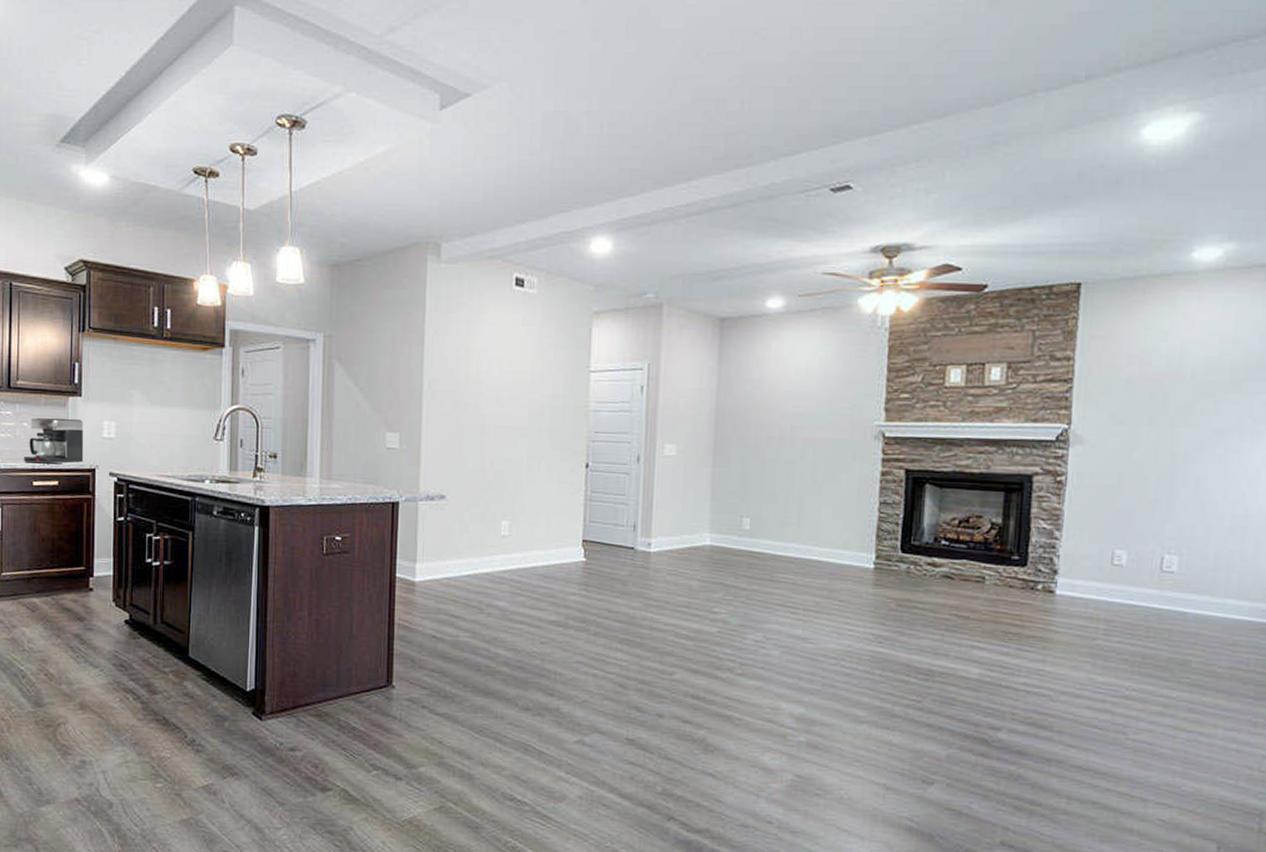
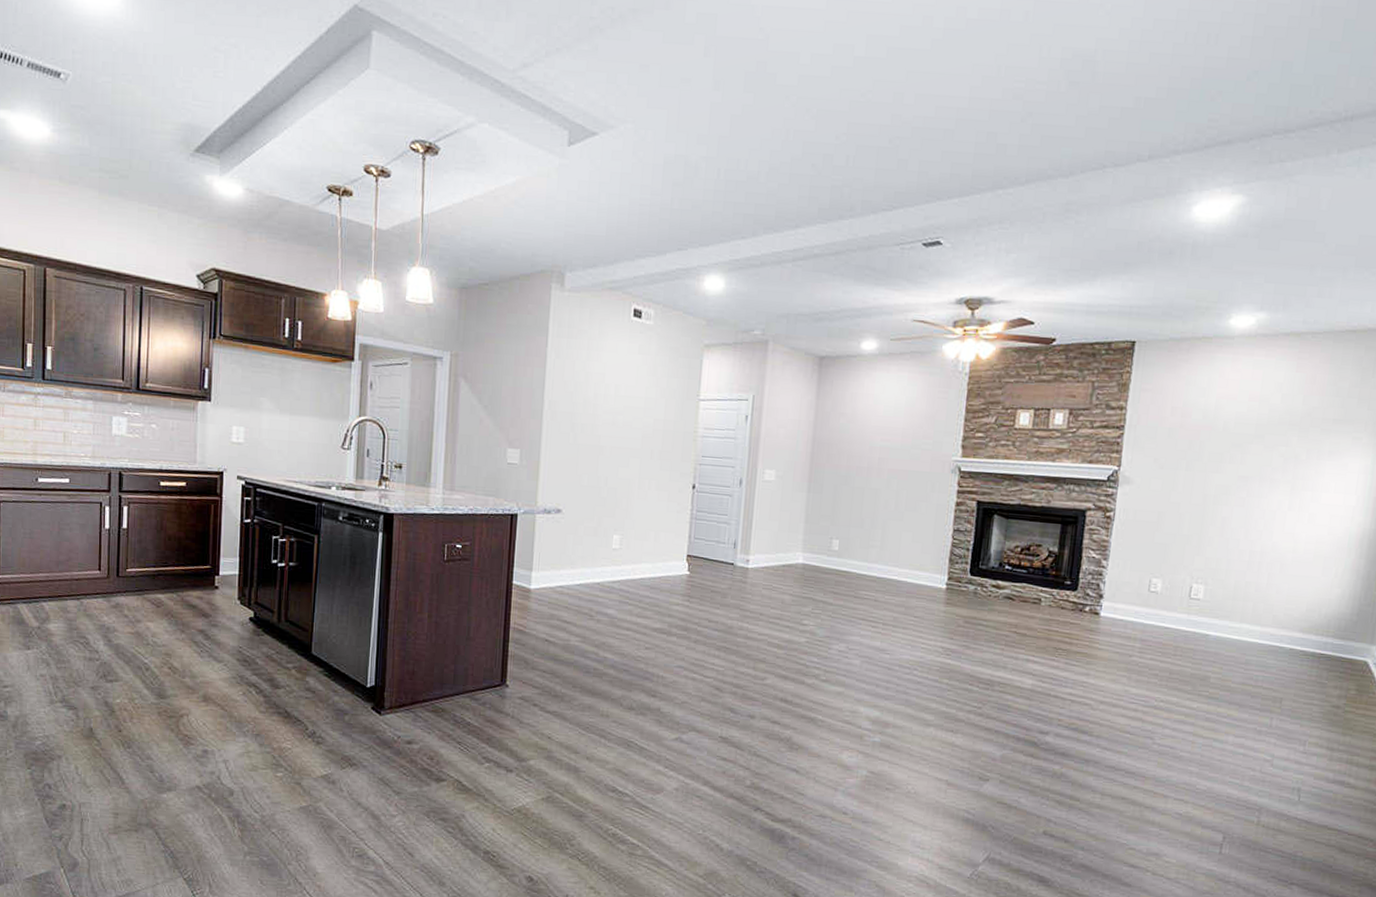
coffee maker: present [23,417,84,464] -> none [150,419,213,466]

